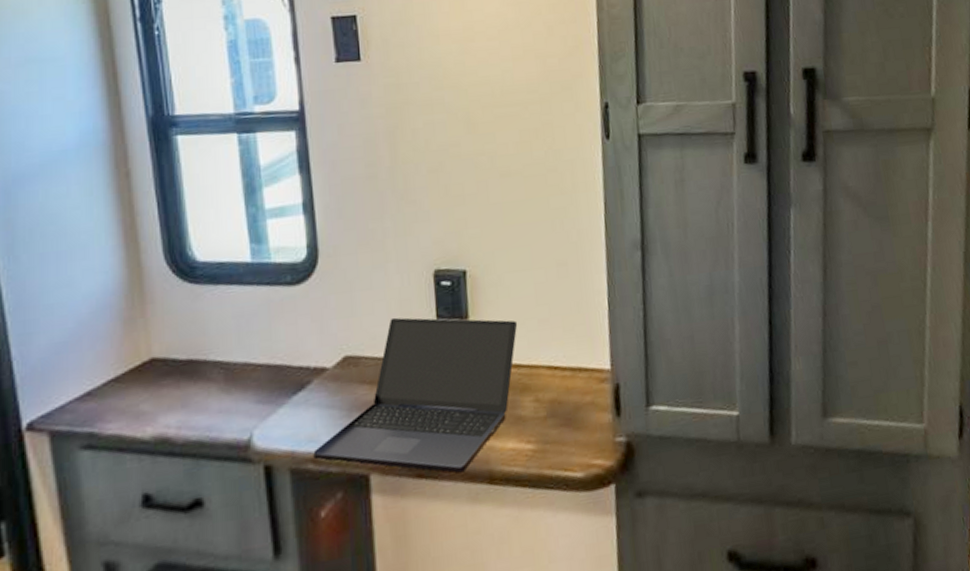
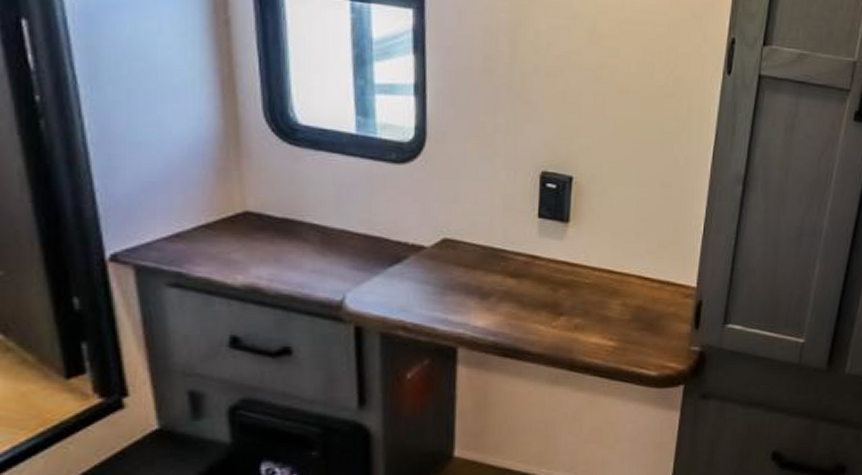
laptop: present [313,317,518,473] -> none [404,210,616,357]

